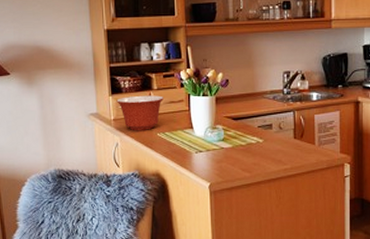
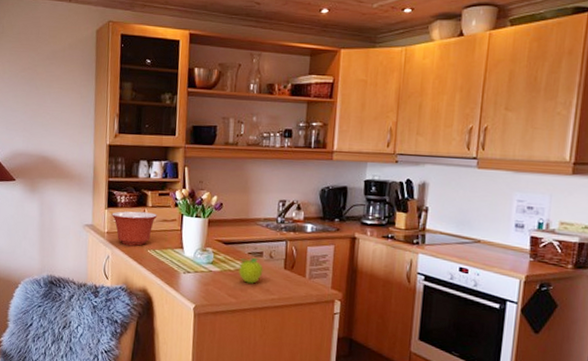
fruit: none [250,131,274,156] -> present [238,258,264,284]

